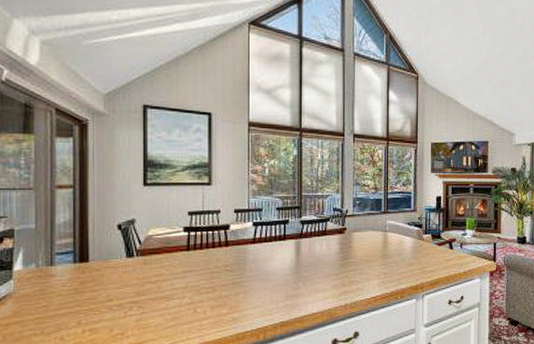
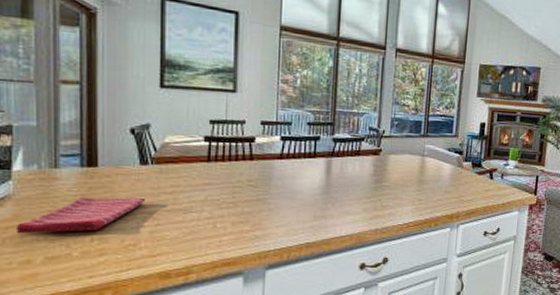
dish towel: none [15,288,132,330] -> present [15,197,146,234]

